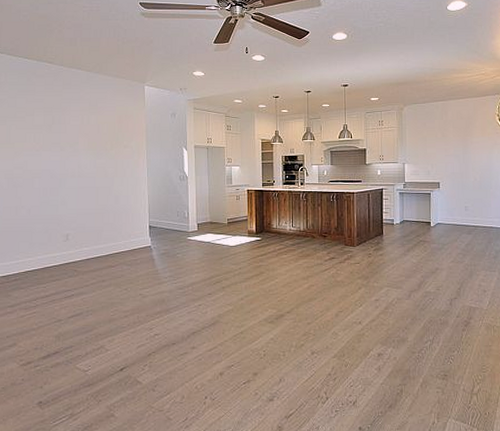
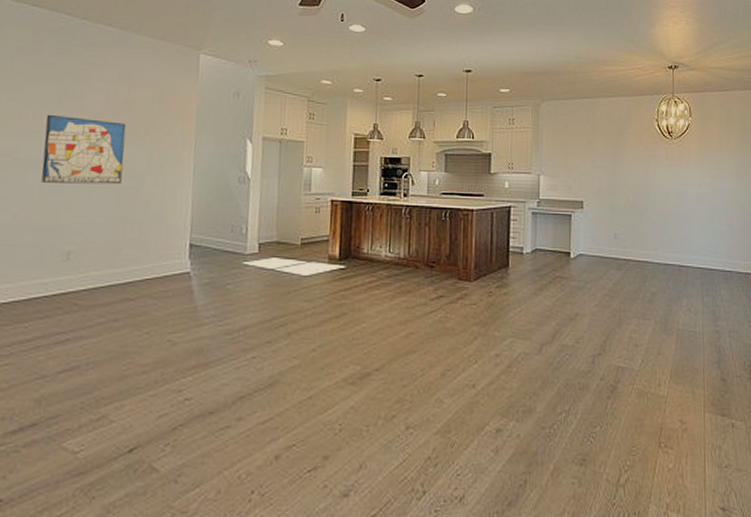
wall art: none [42,137,98,186] -> present [41,114,126,185]

